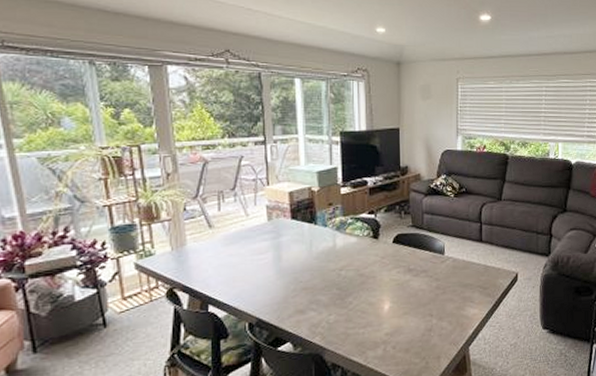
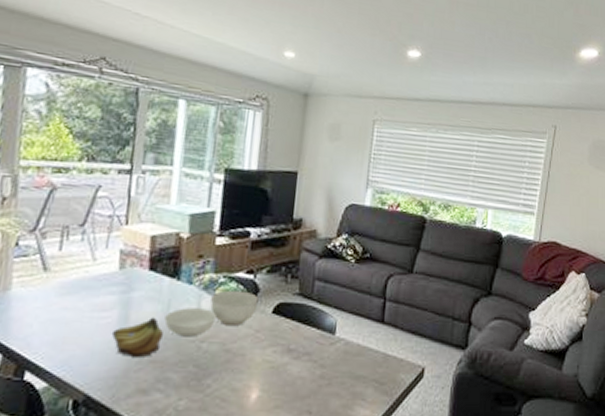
fruit: none [269,255,311,287] -> present [111,317,164,357]
bowl: none [309,244,349,268] -> present [164,308,216,337]
bowl: none [343,227,381,256] -> present [210,290,259,325]

